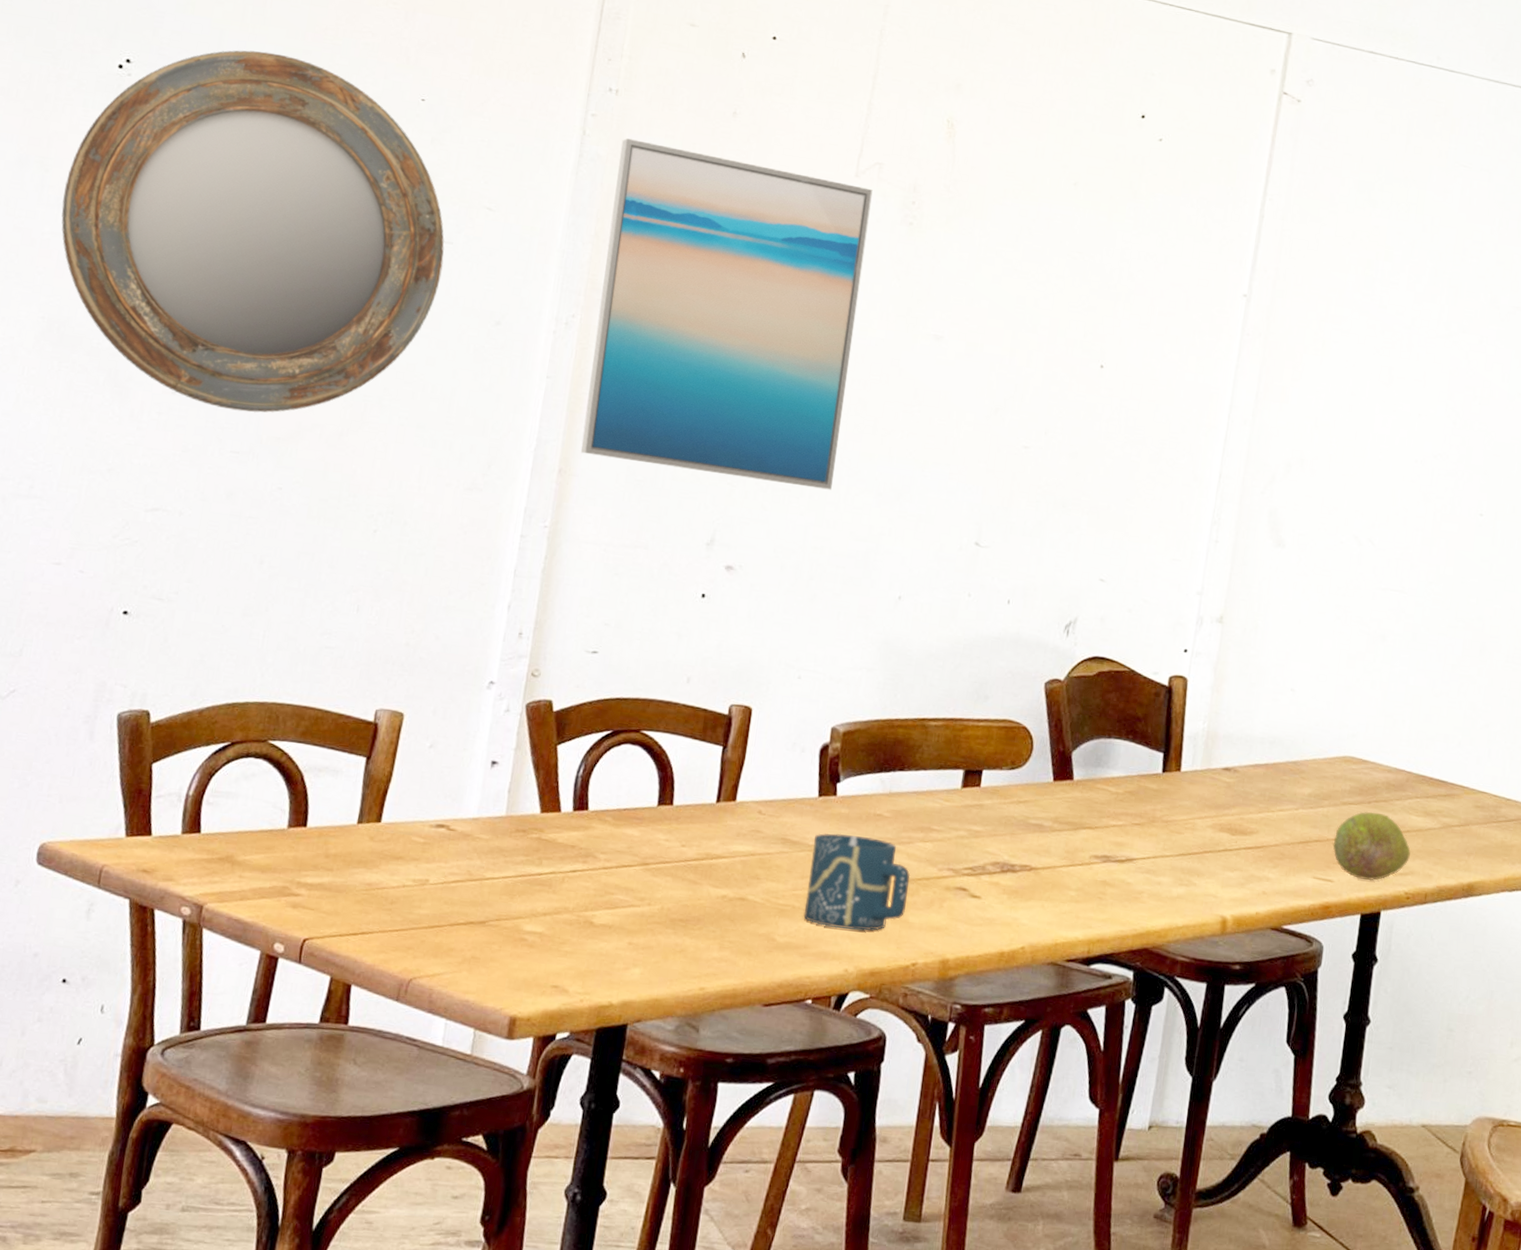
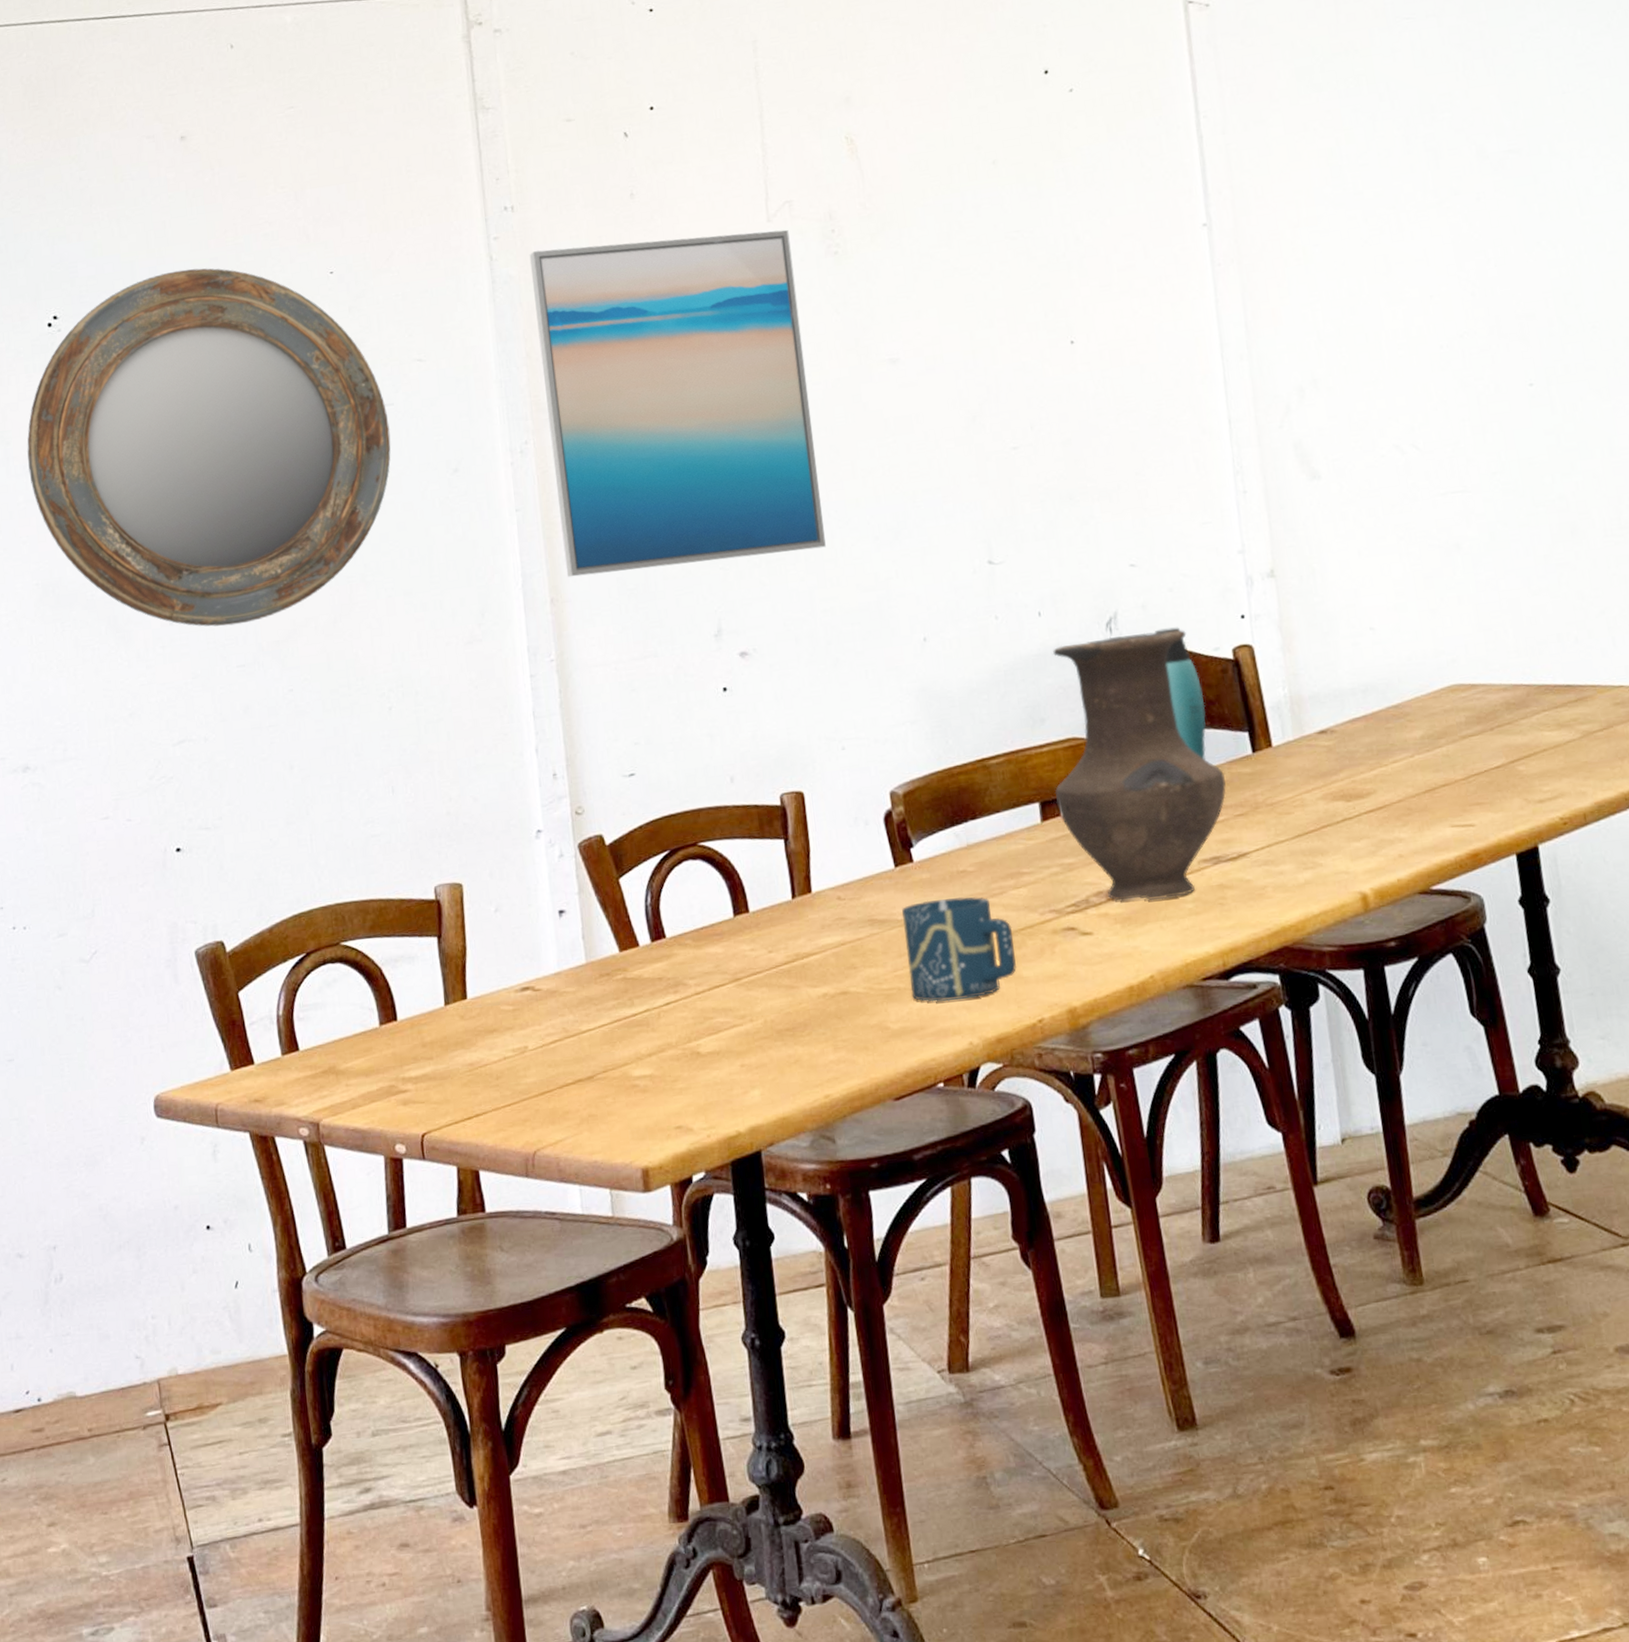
vase: none [979,635,1134,883] -> present [1053,630,1226,901]
bottle: none [1102,642,1134,768] -> present [1154,627,1206,760]
fruit: present [1333,811,1411,881] -> none [1462,738,1555,816]

